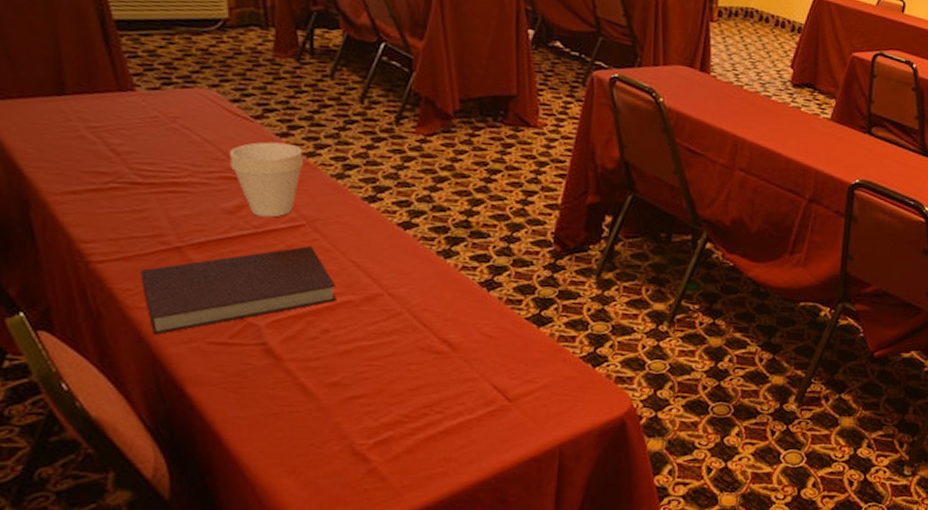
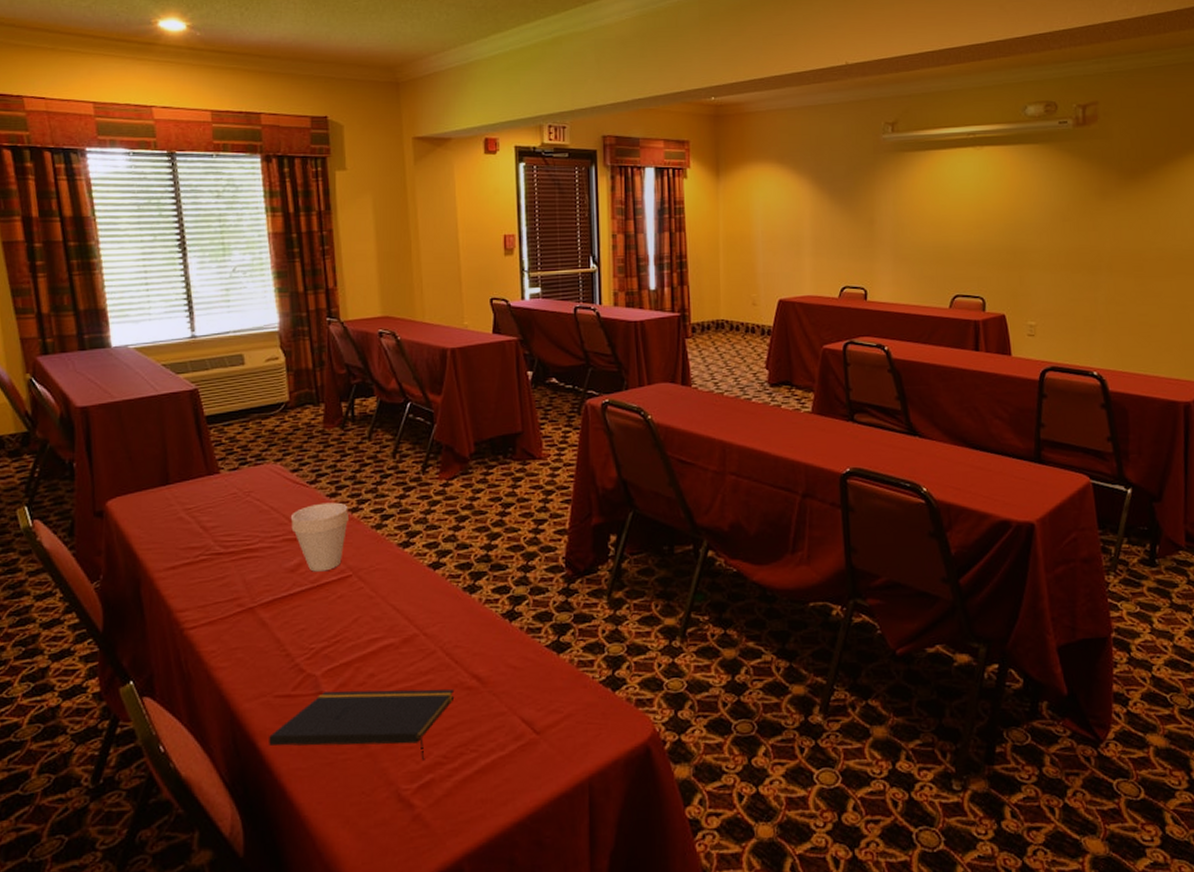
notebook: present [140,246,336,334] -> none [222,595,380,692]
notepad: none [200,343,421,418] -> present [269,689,455,760]

